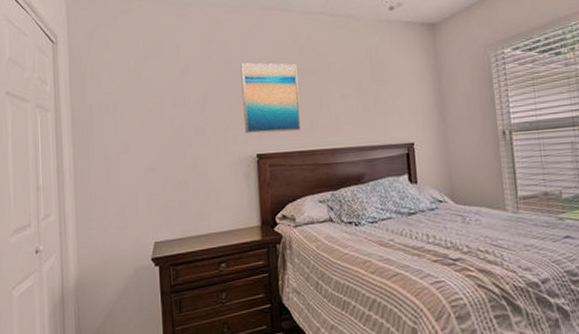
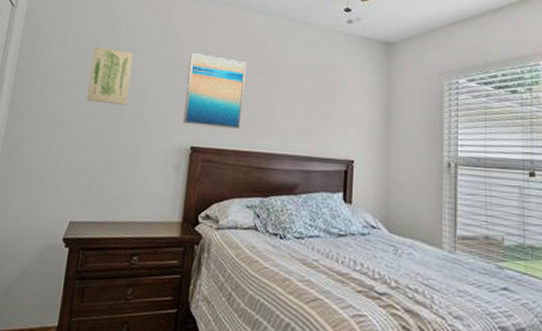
wall art: none [144,71,187,127] -> present [87,46,133,106]

